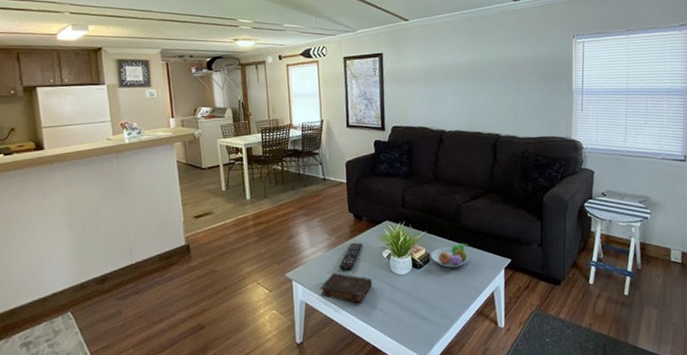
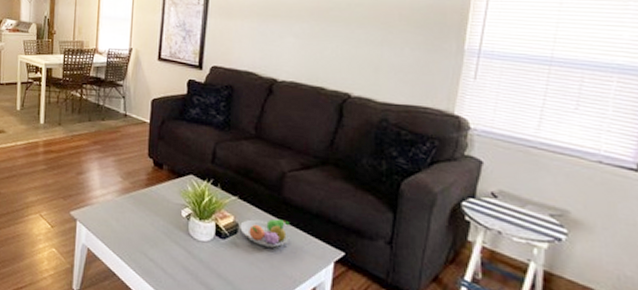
book: present [320,272,373,304] -> none [105,221,166,263]
remote control: present [339,242,363,270] -> none [130,192,159,222]

